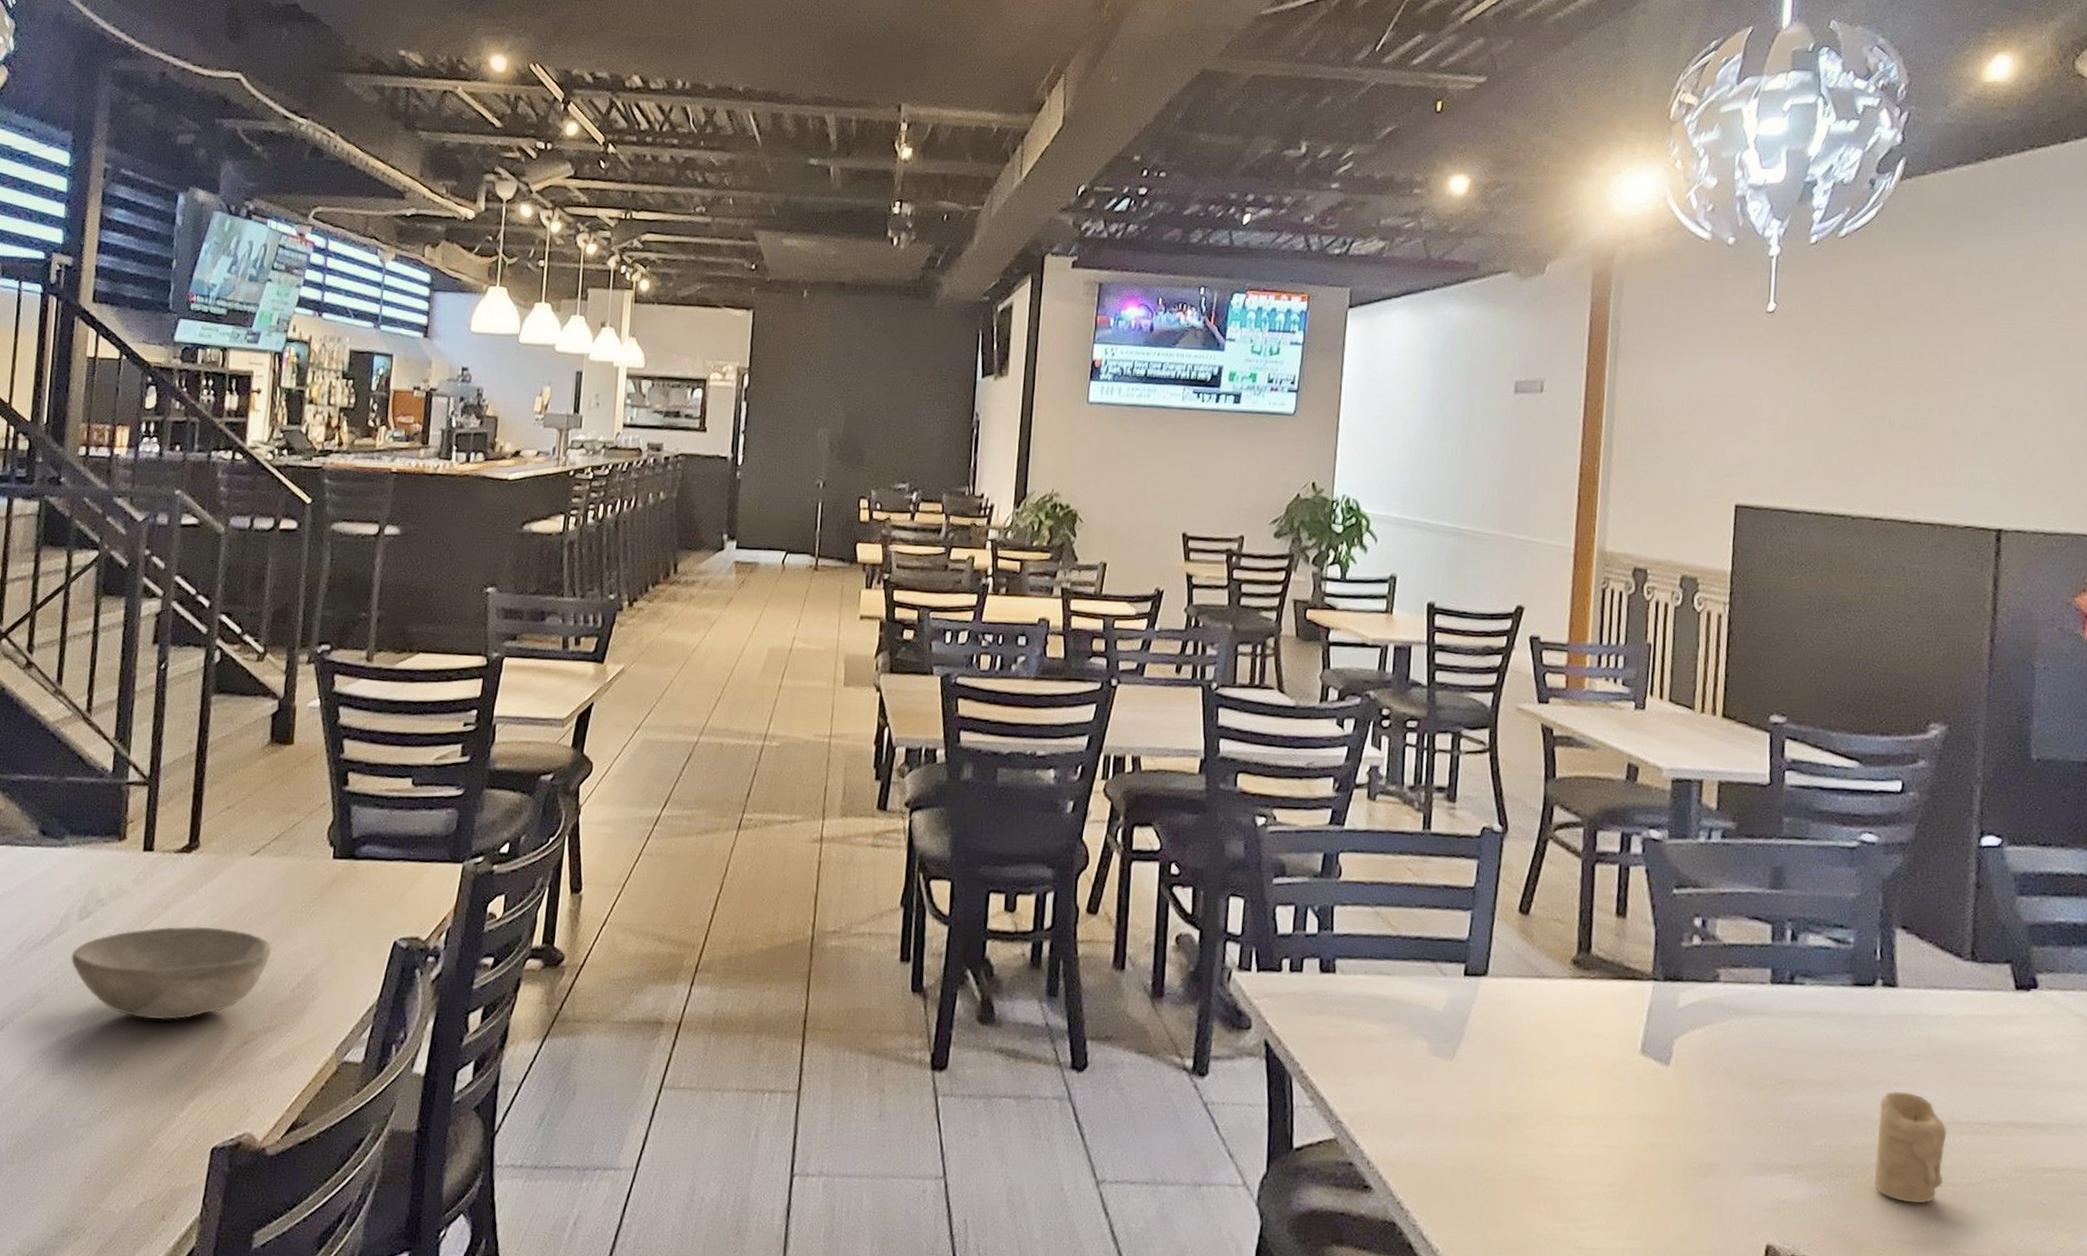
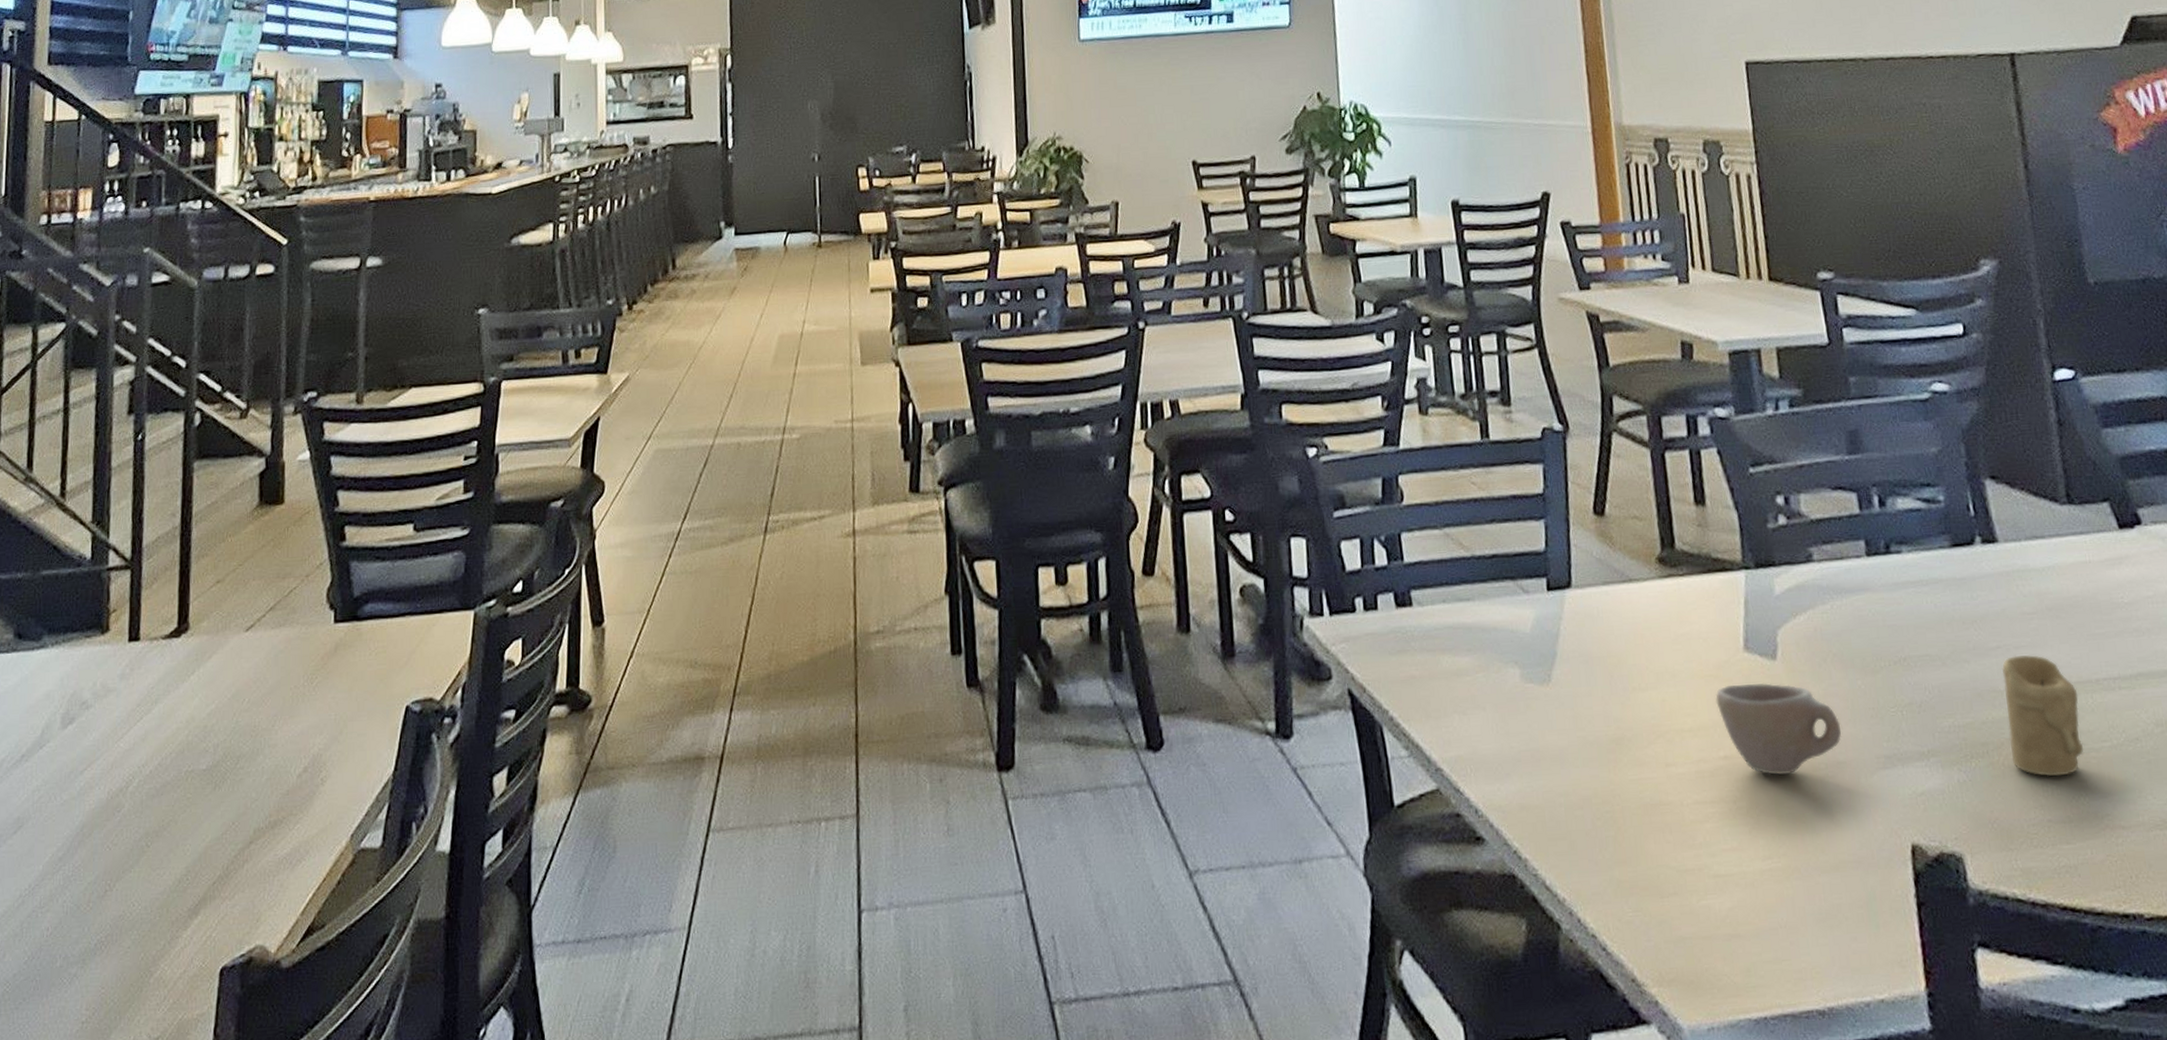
bowl: present [71,926,272,1020] -> none [55,716,274,830]
cup: none [1606,1082,1720,1169] -> present [1715,683,1842,775]

